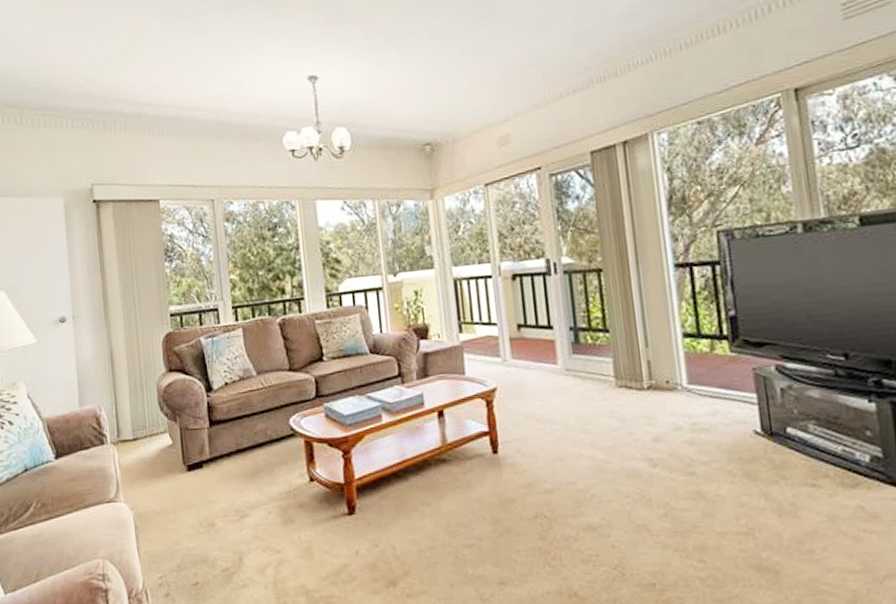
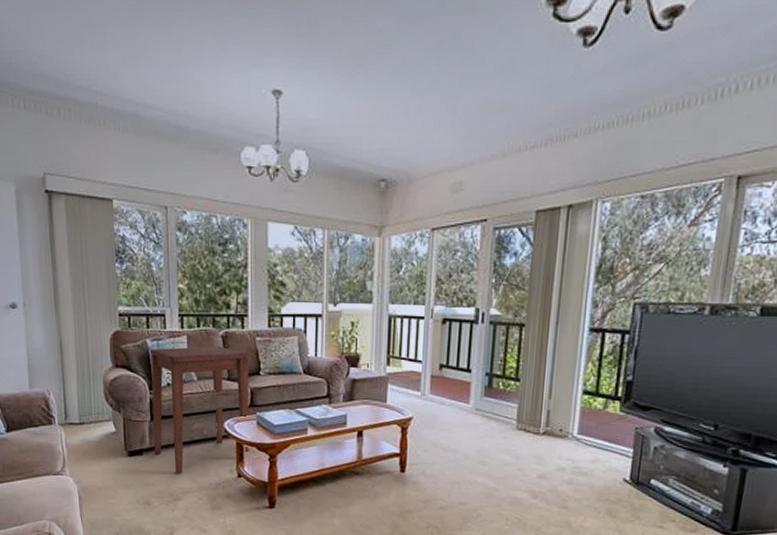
side table: none [204,334,320,486] -> present [149,346,249,474]

